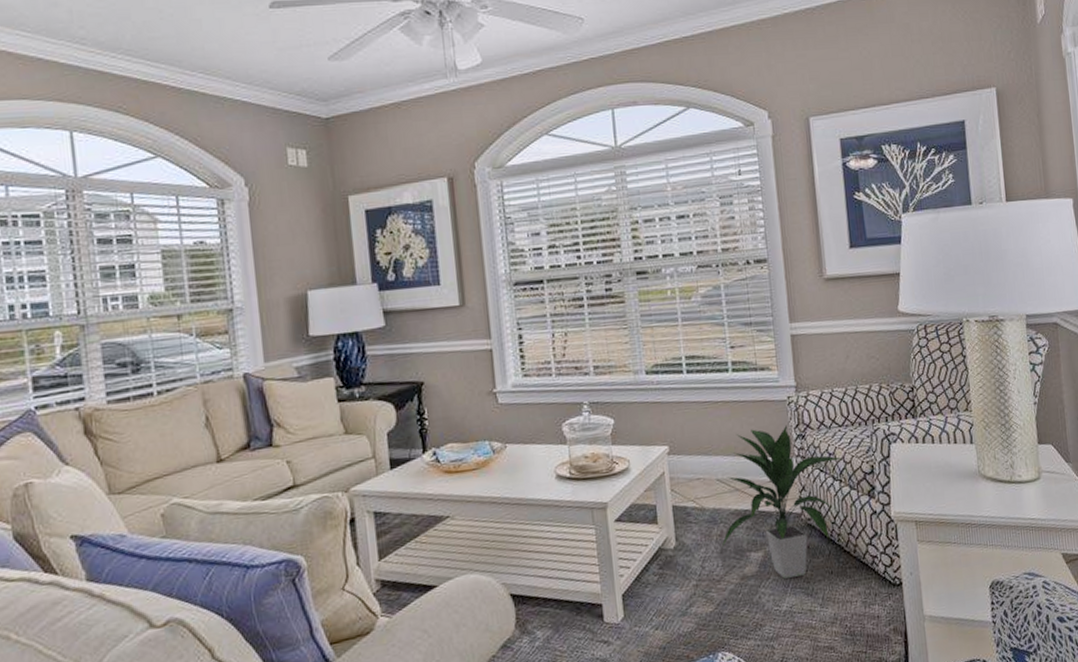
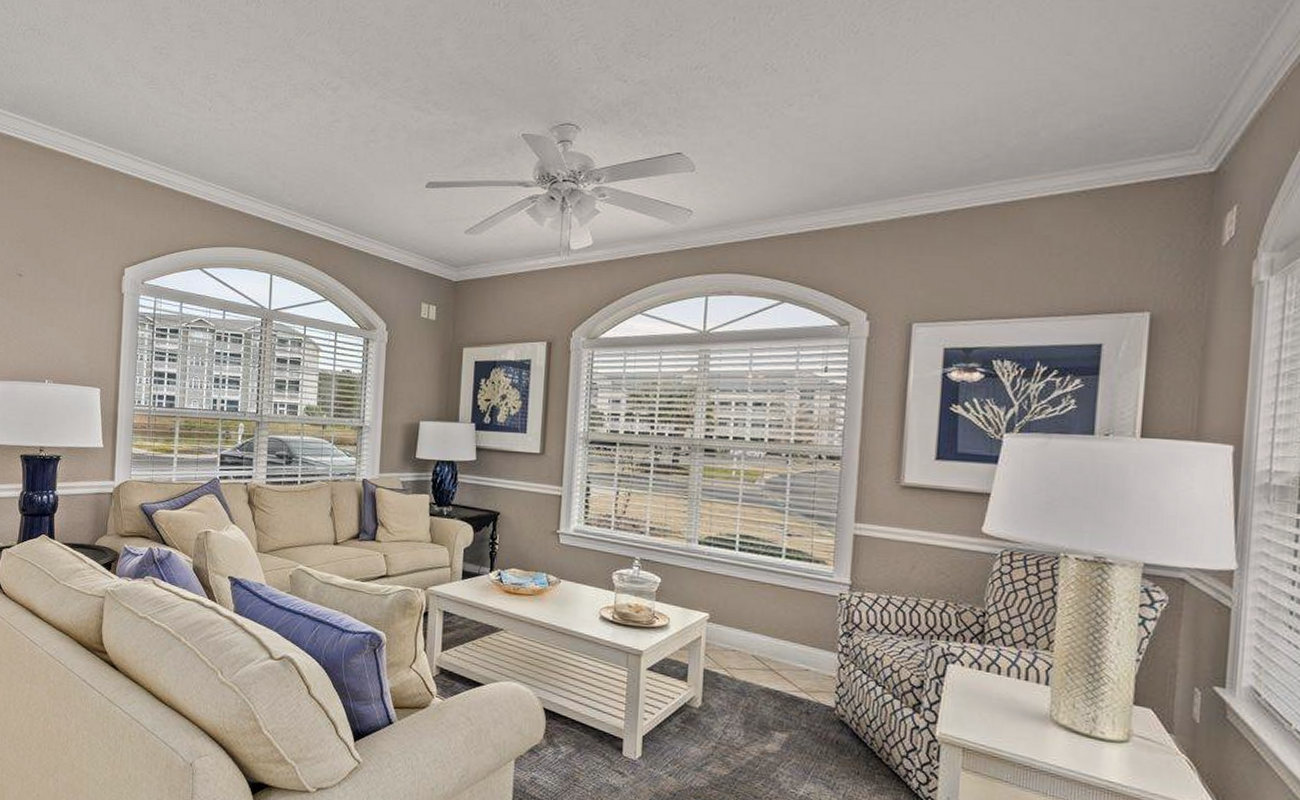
indoor plant: present [721,424,842,579] -> none [746,616,889,768]

